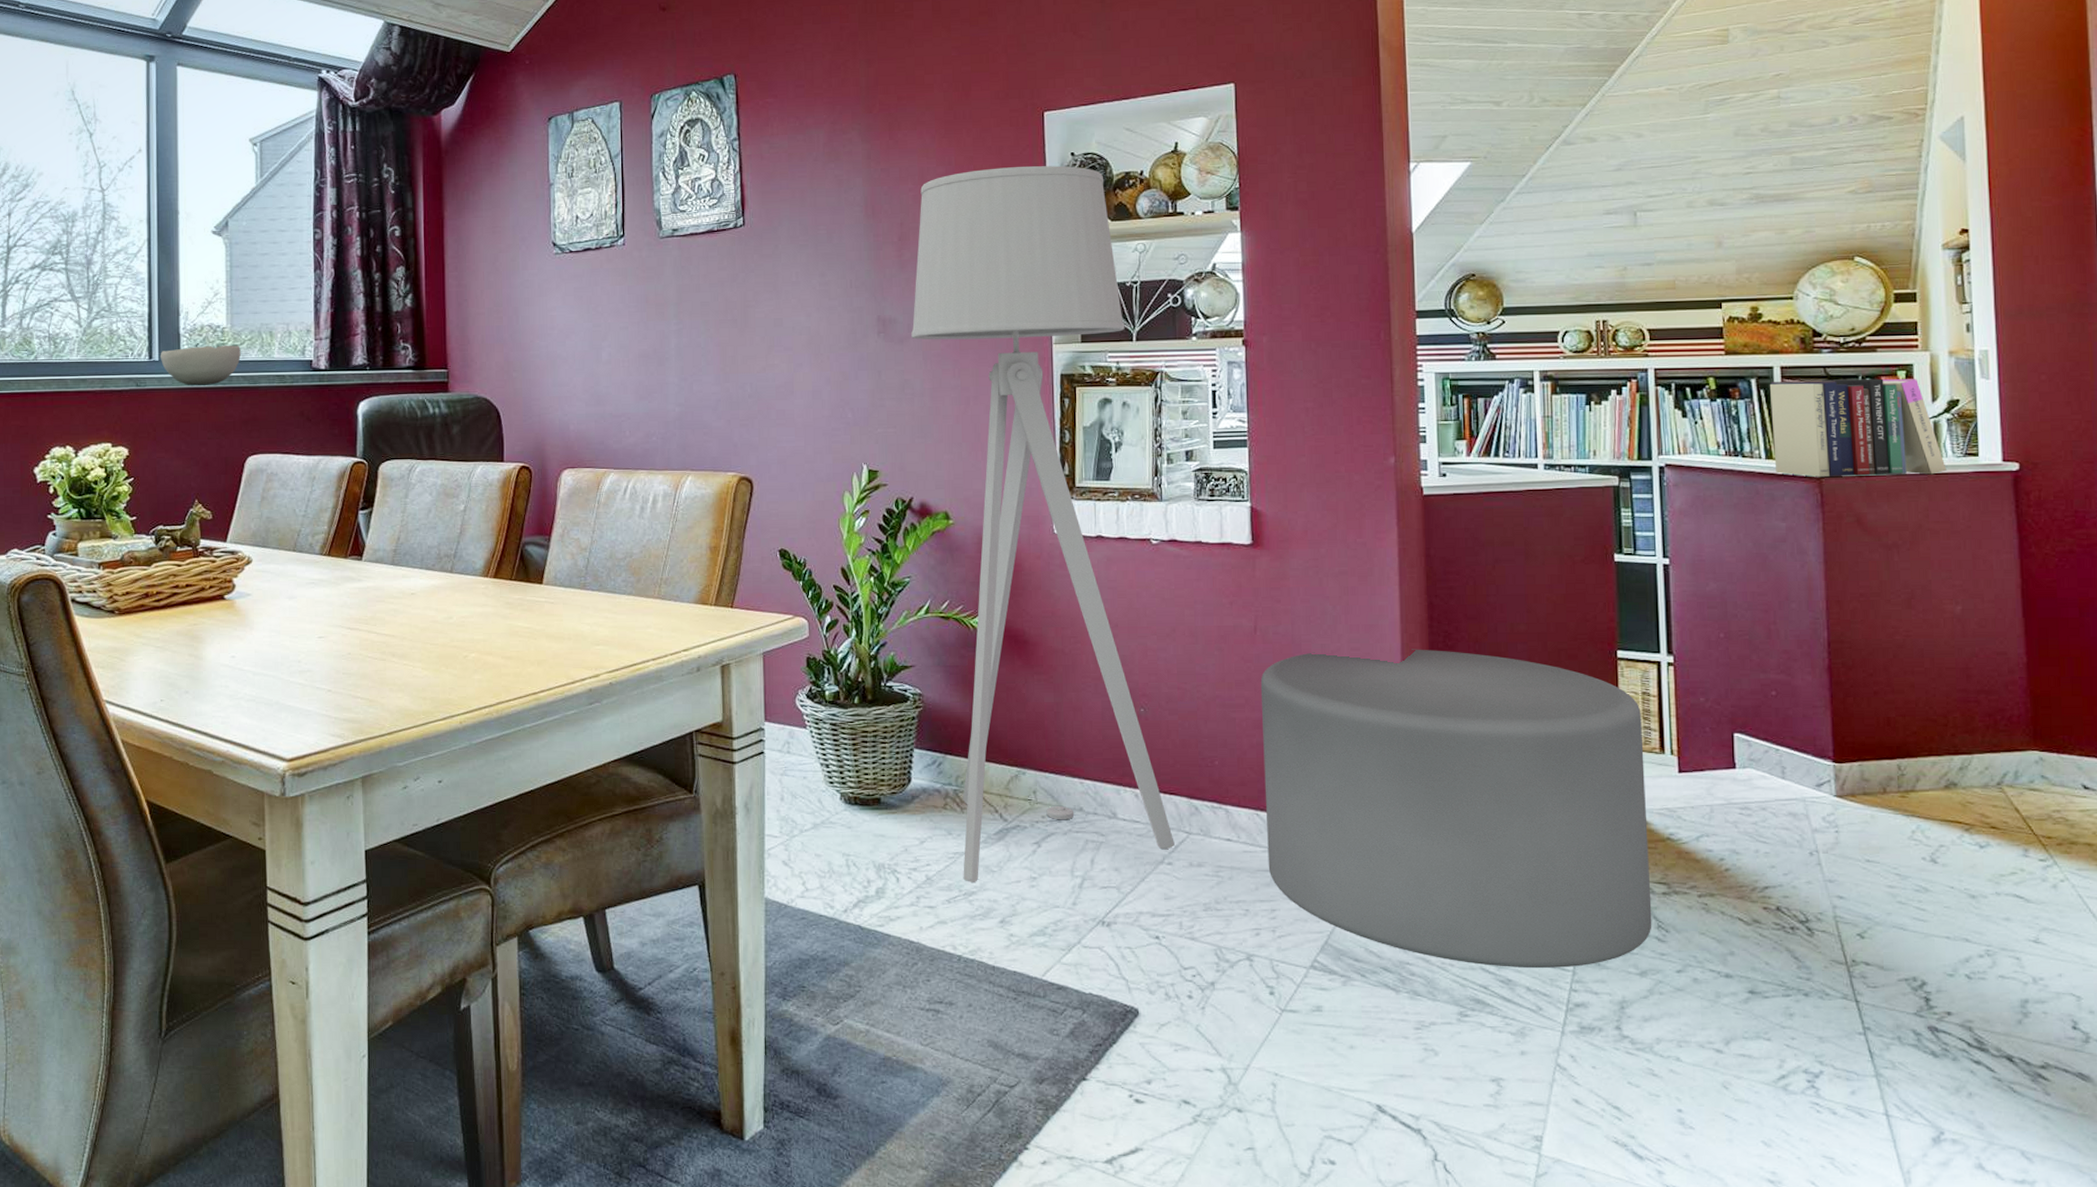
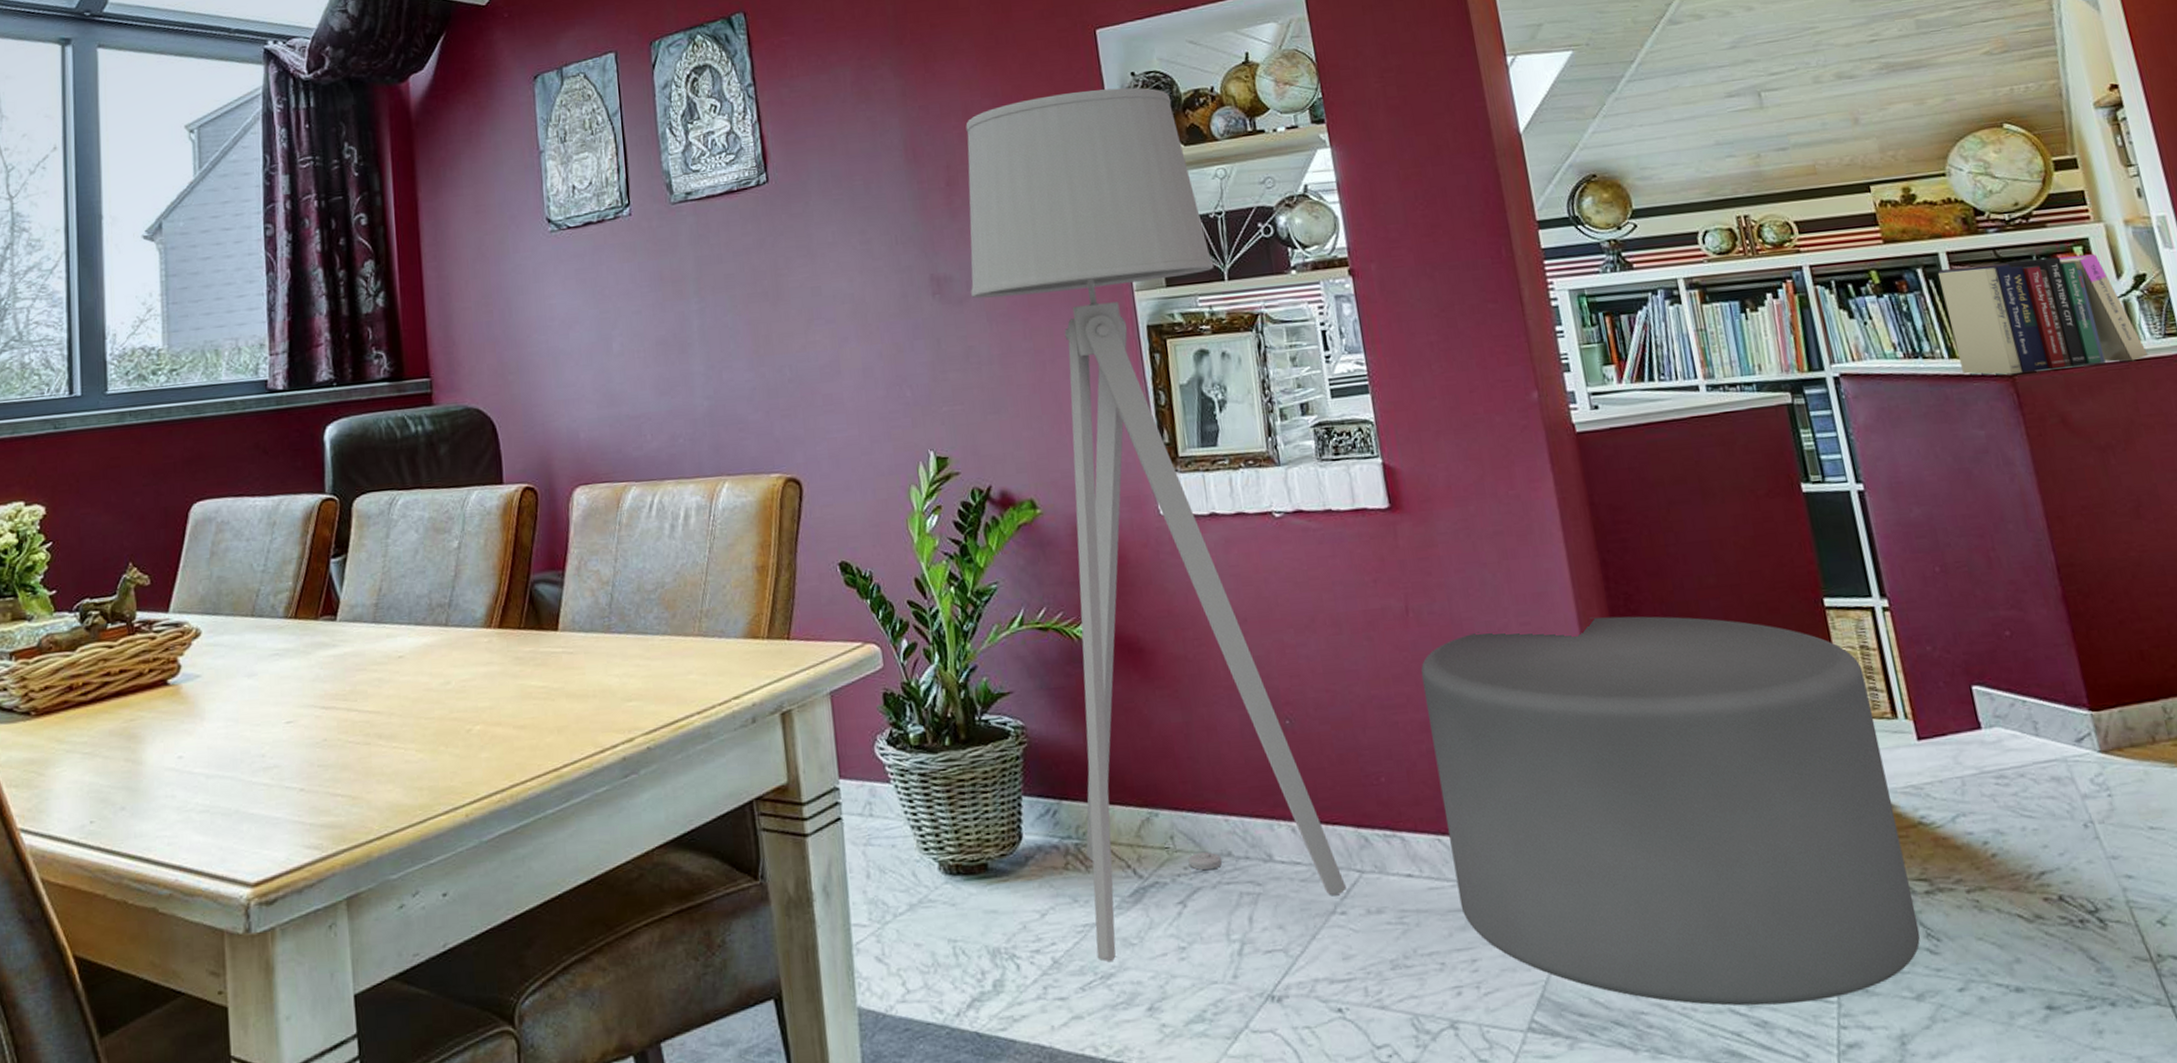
decorative bowl: present [160,345,241,386] -> none [83,369,181,423]

